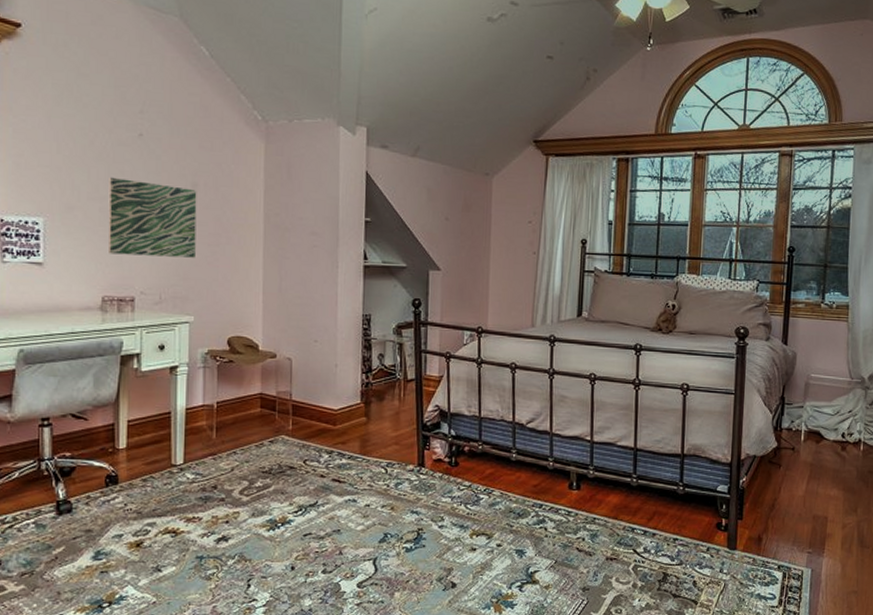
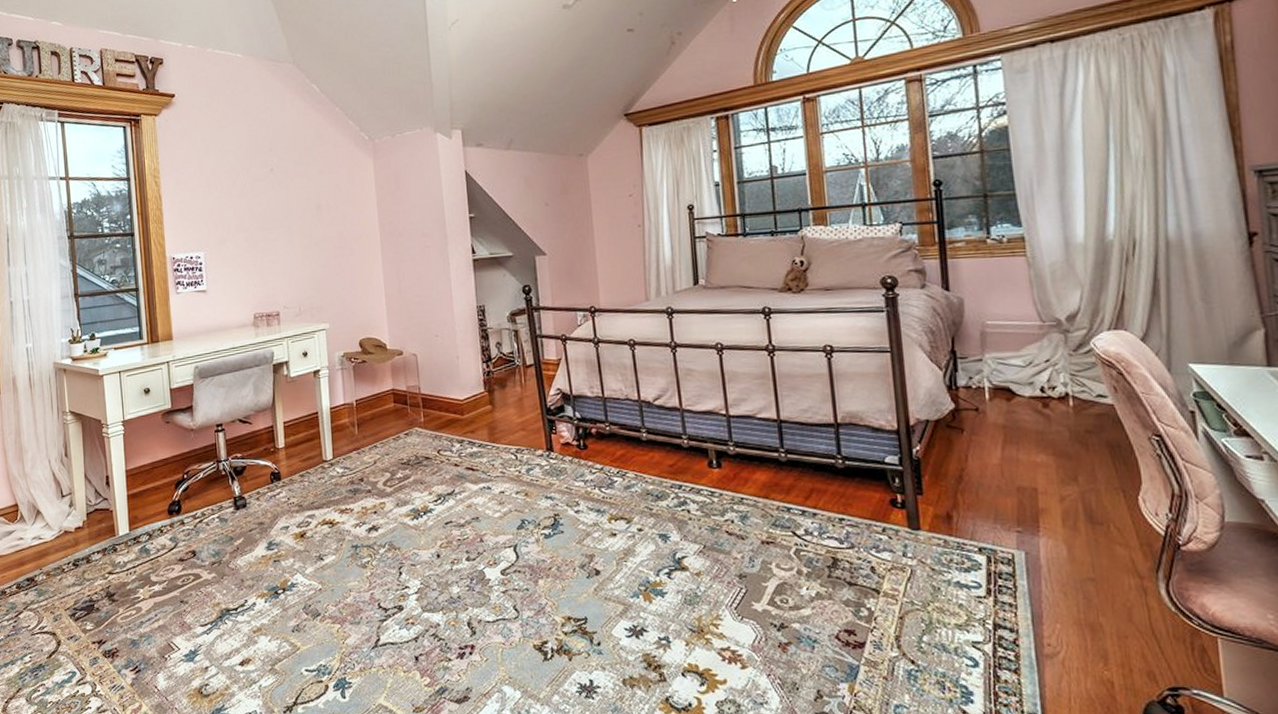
wall art: present [108,177,197,258] -> none [250,209,325,276]

